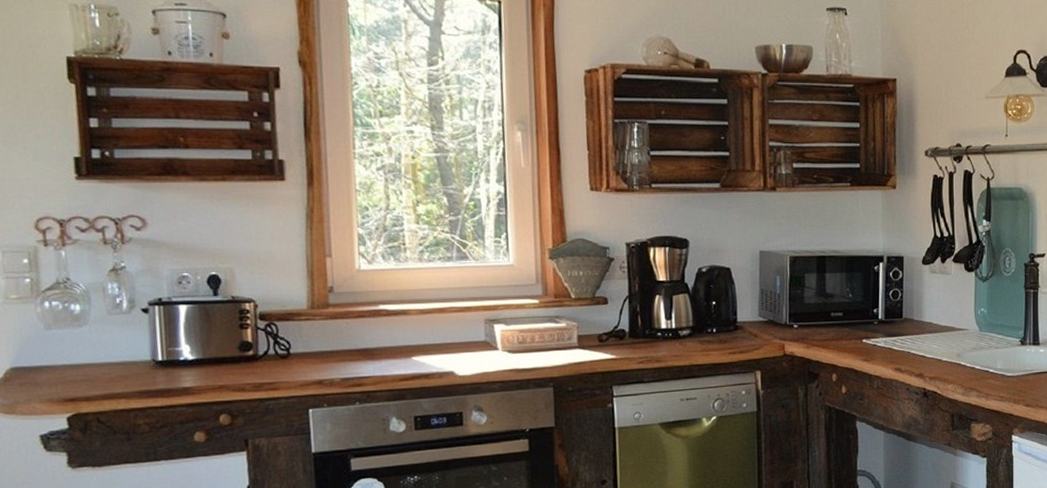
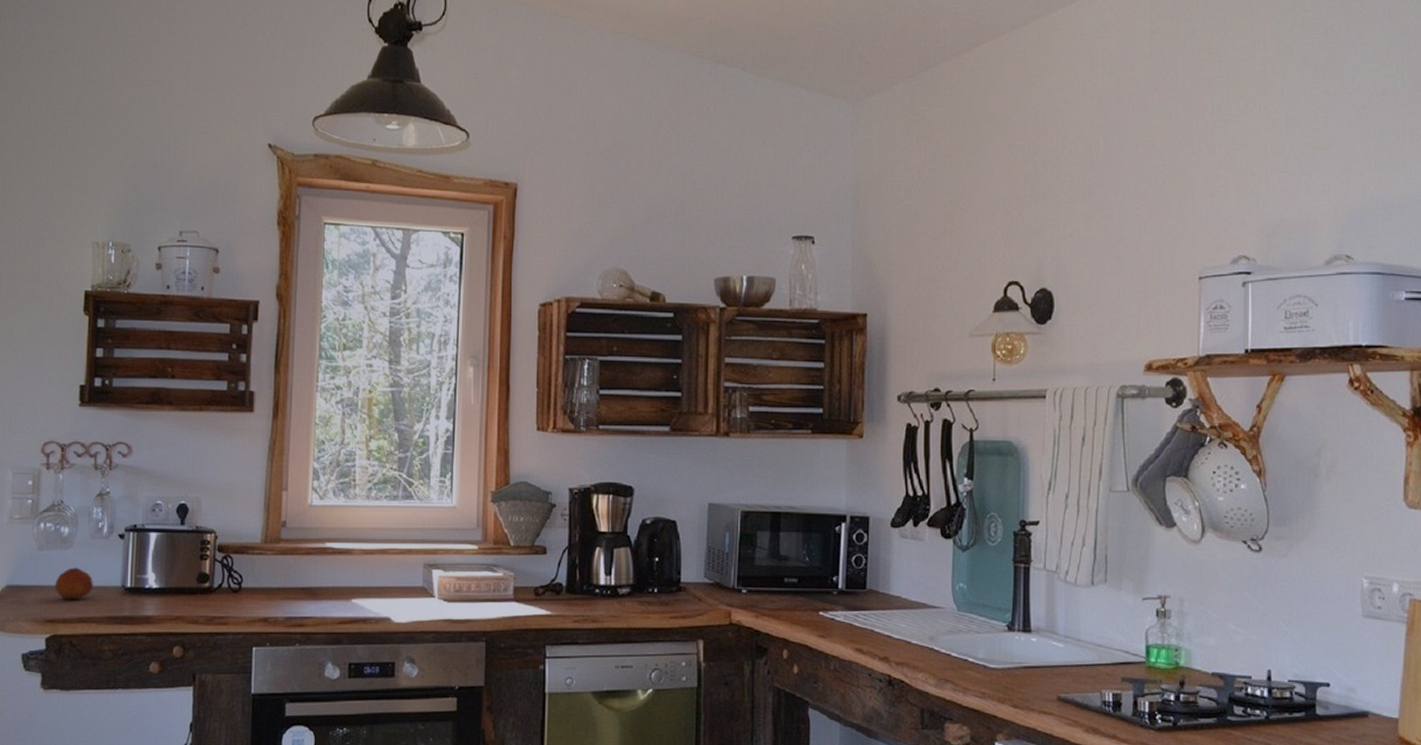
fruit: none [70,344,118,378] -> present [54,567,93,600]

